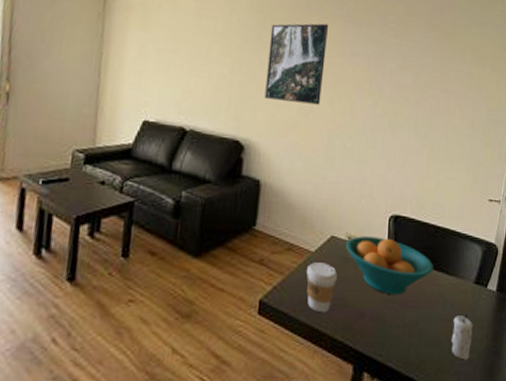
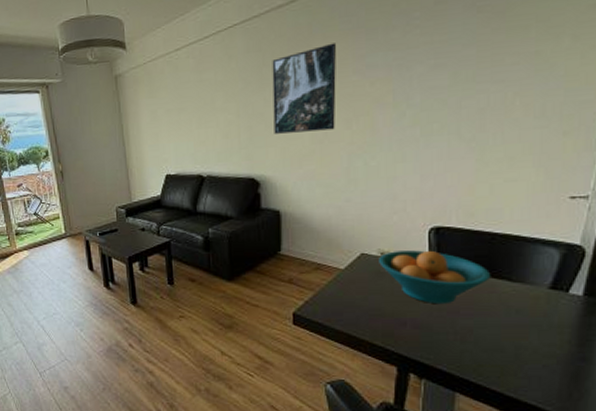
coffee cup: present [306,262,337,313] -> none [338,278,371,323]
candle: present [451,314,473,360] -> none [518,320,548,365]

